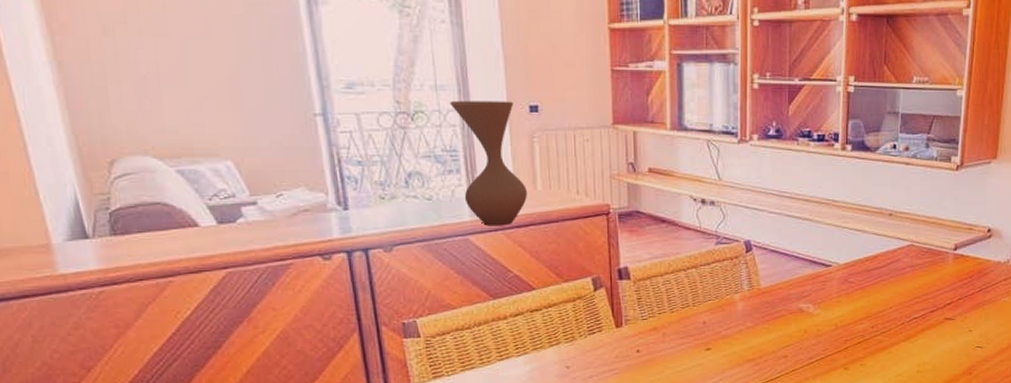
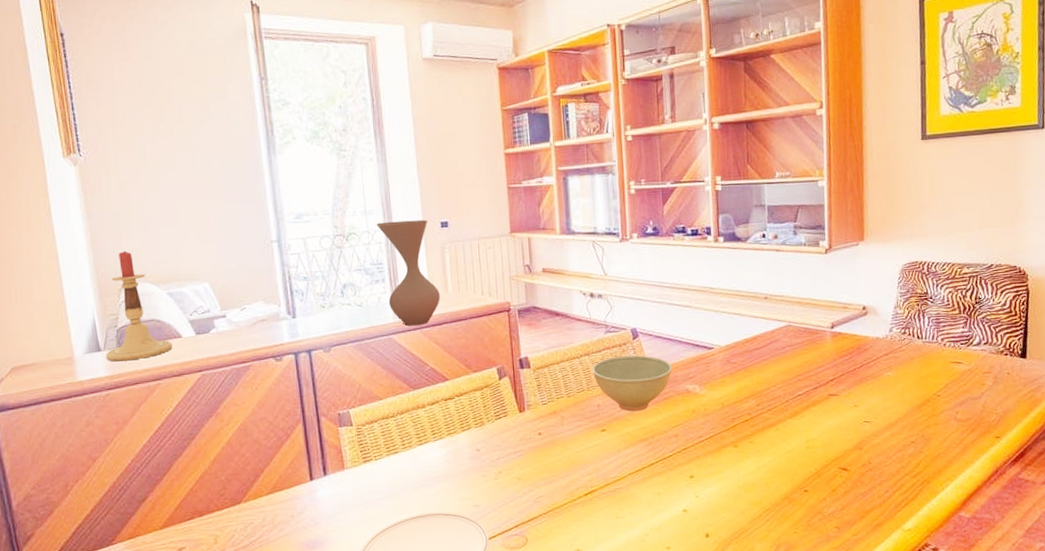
candlestick: none [96,114,187,252] -> present [106,251,172,362]
bowl: none [699,269,787,330] -> present [592,355,673,412]

